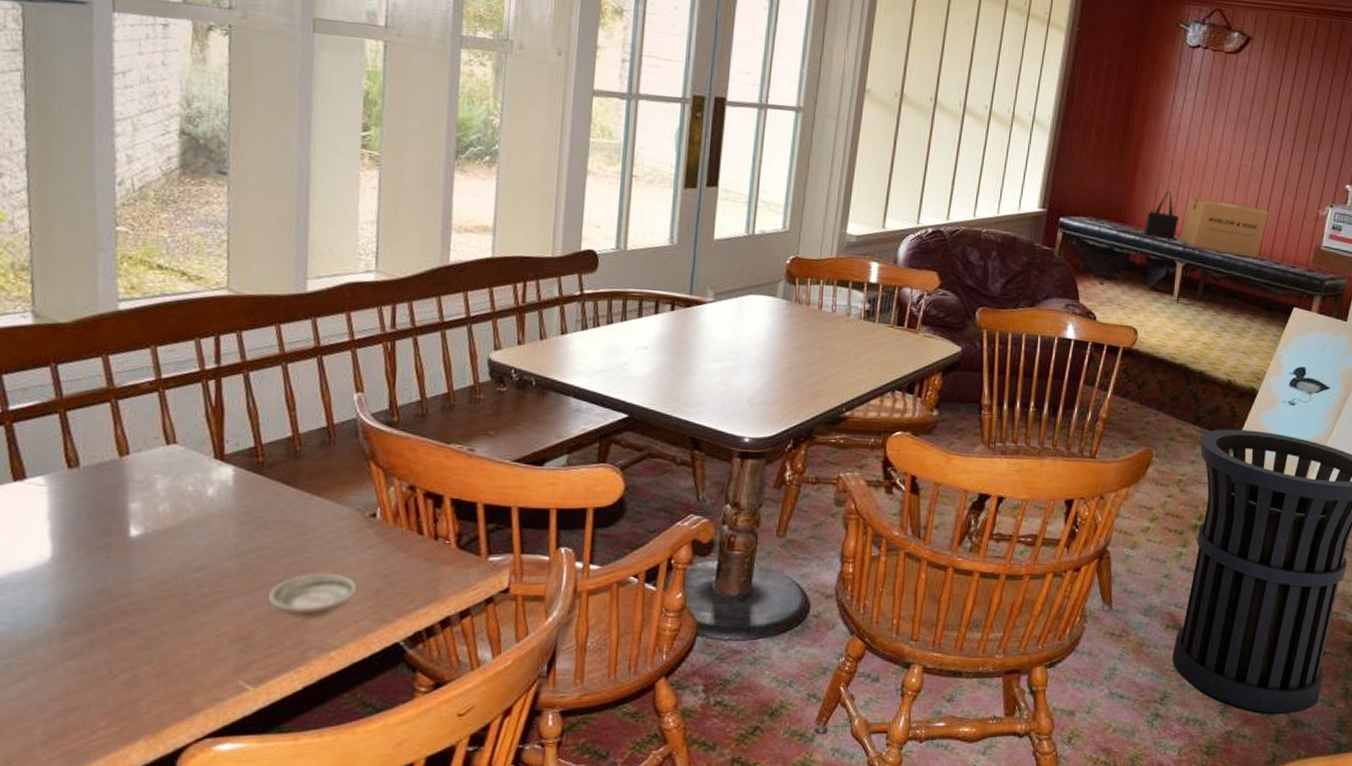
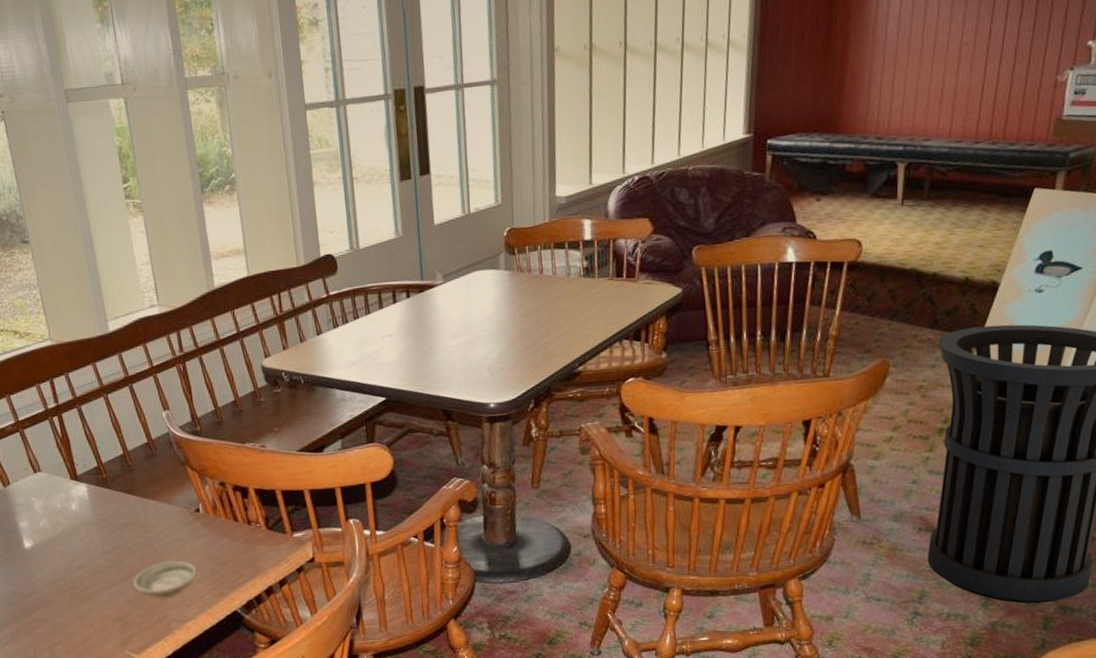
tote bag: present [1143,190,1180,240] -> none [858,88,897,142]
box: present [1179,196,1268,259] -> none [899,87,998,146]

